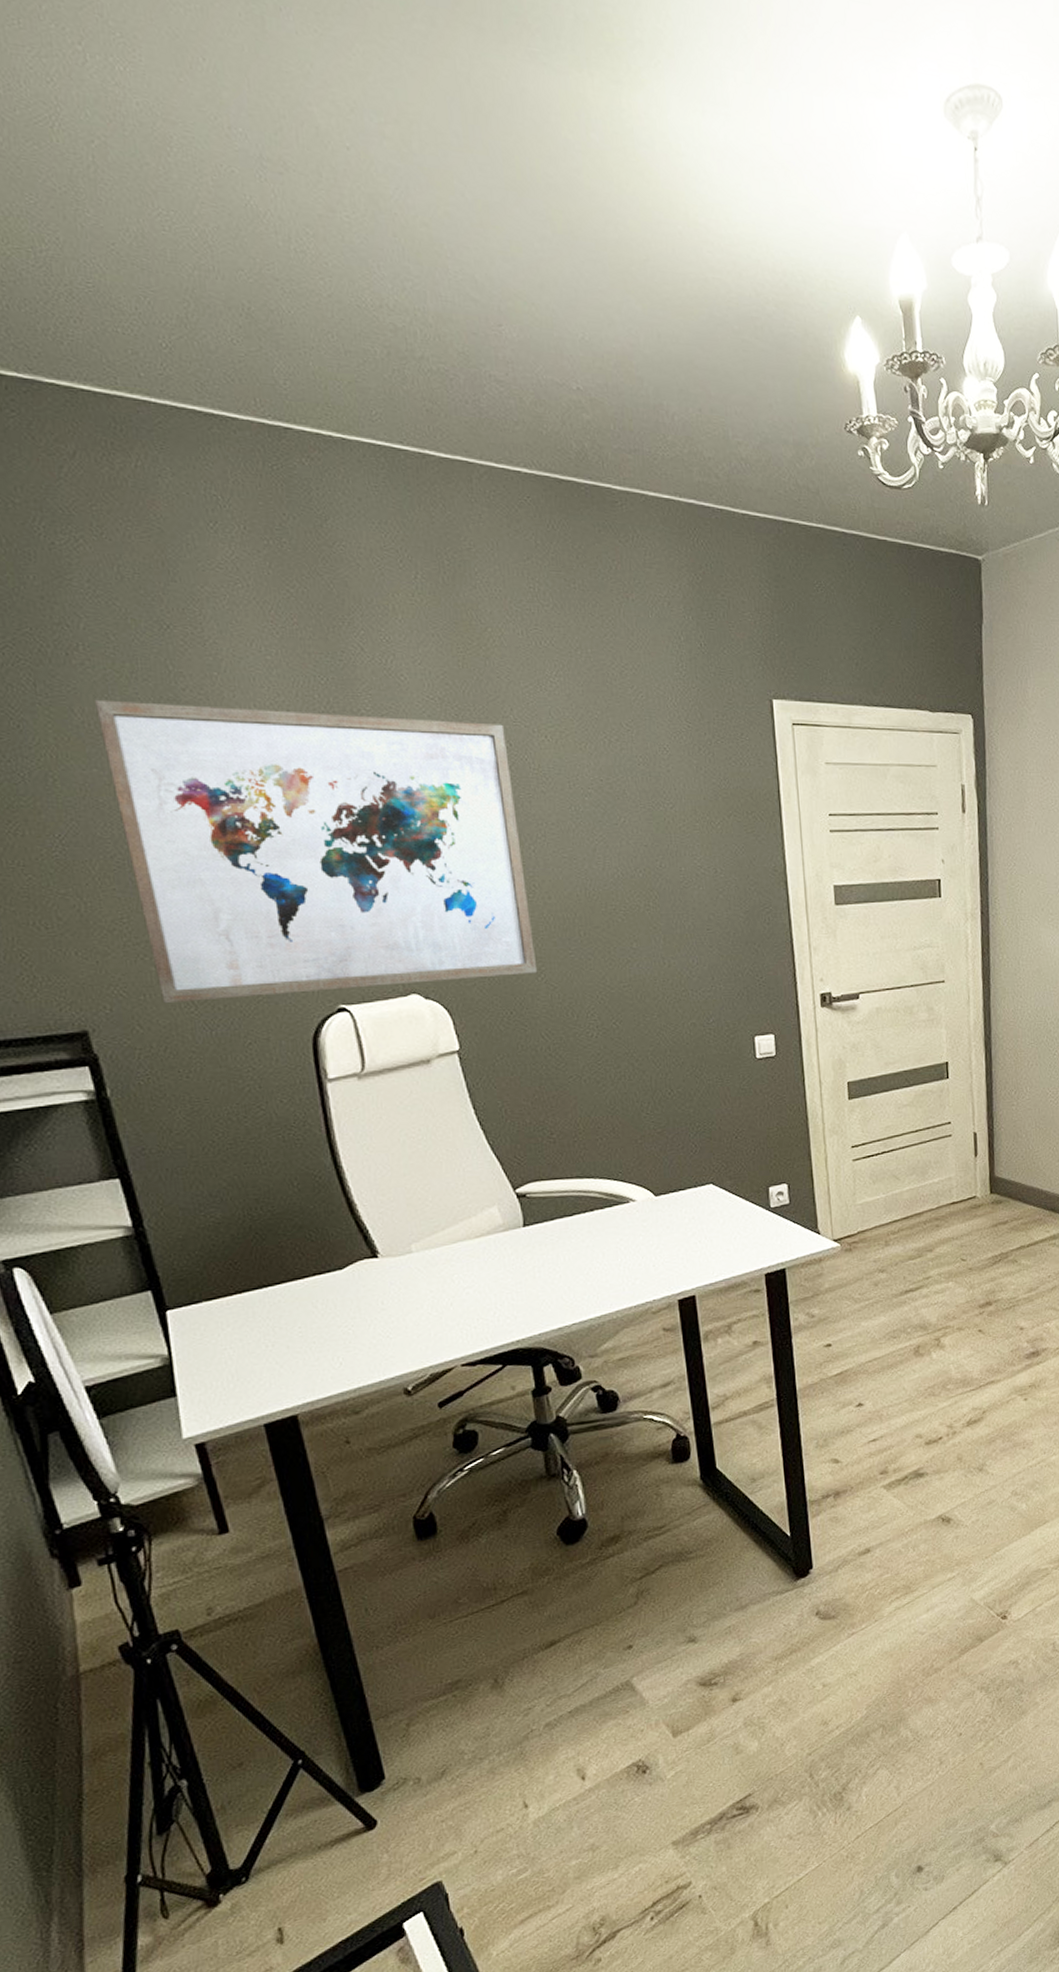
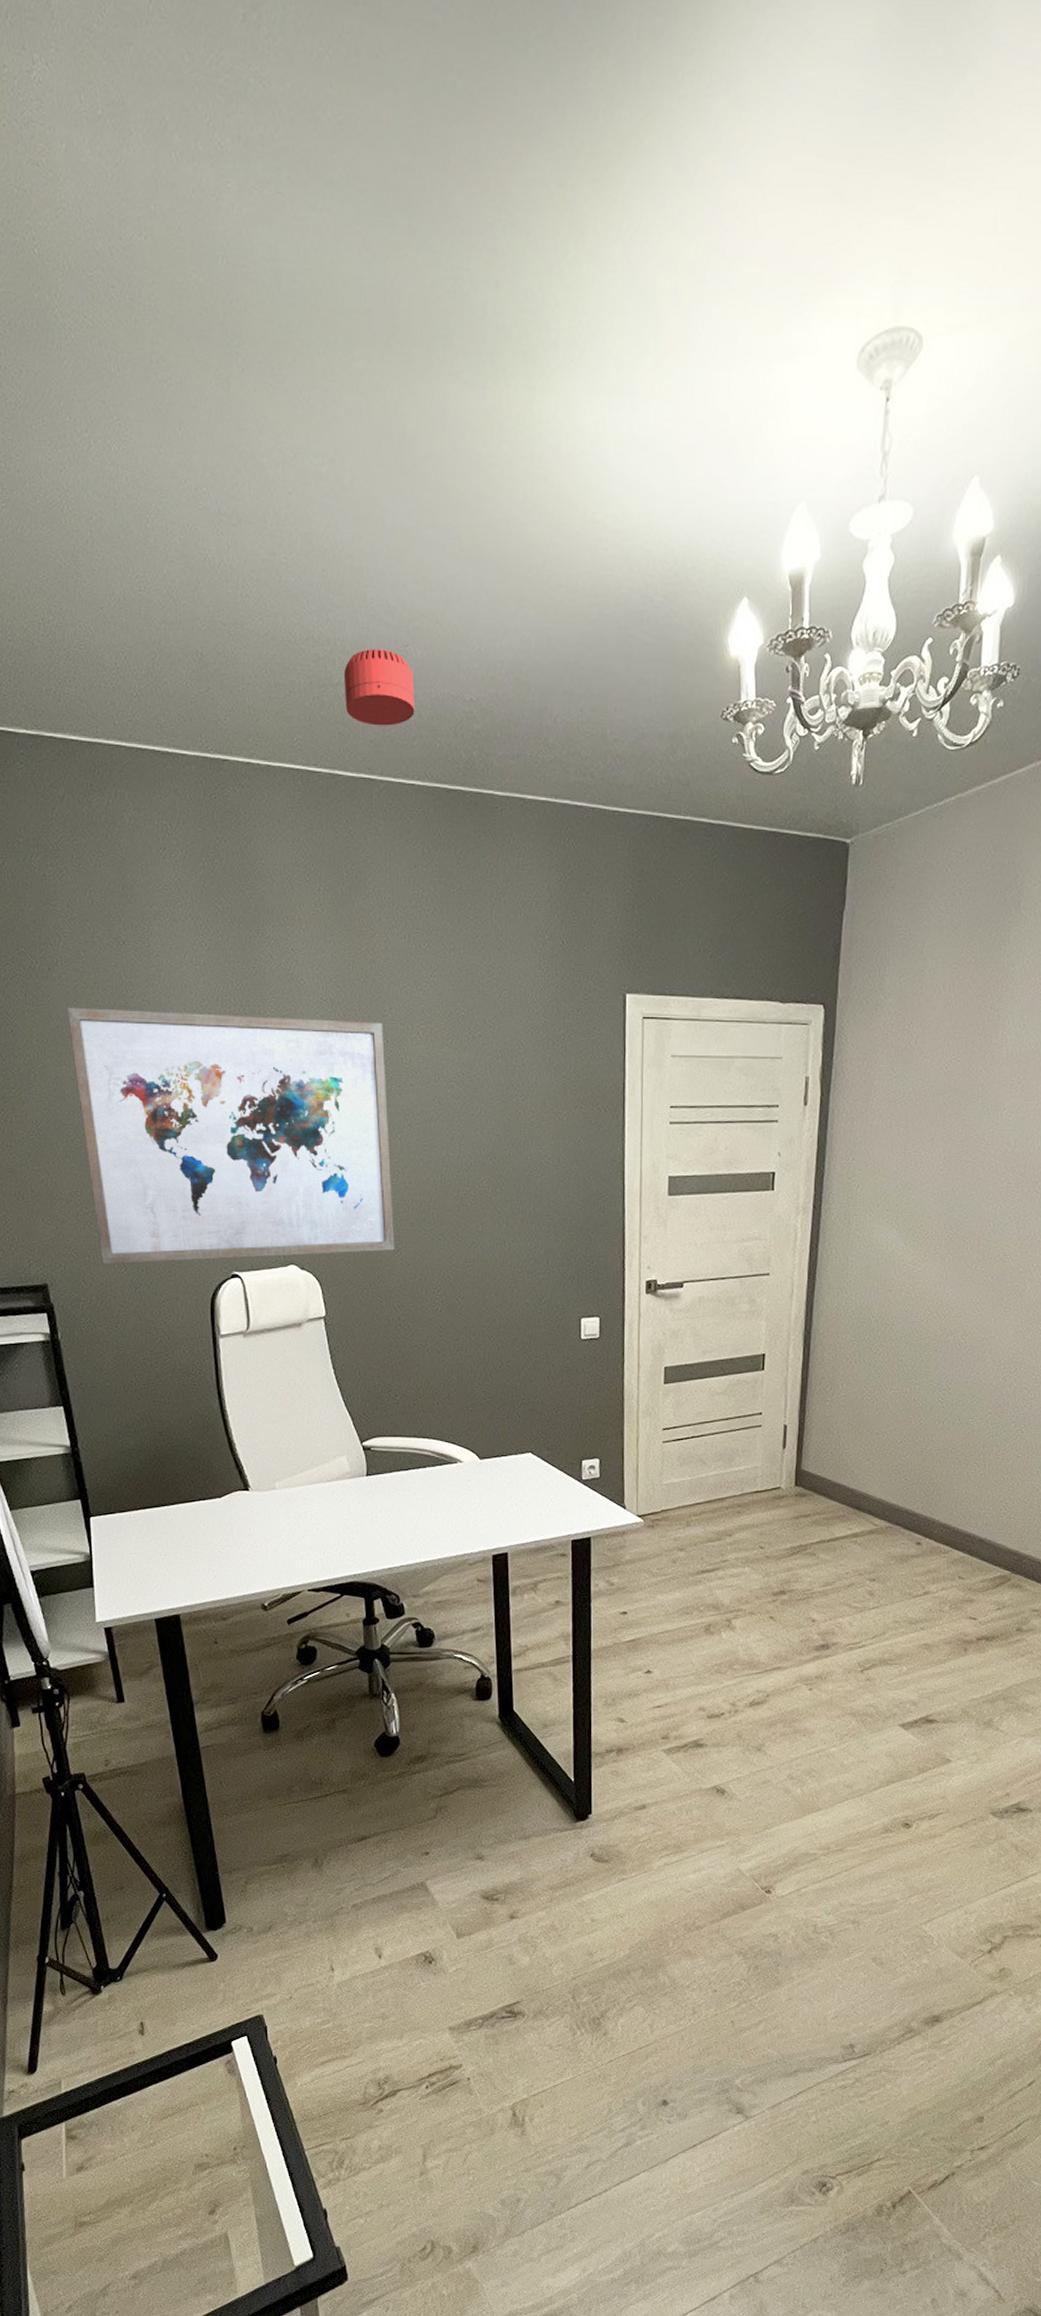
smoke detector: none [428,324,515,408] -> present [344,649,415,726]

